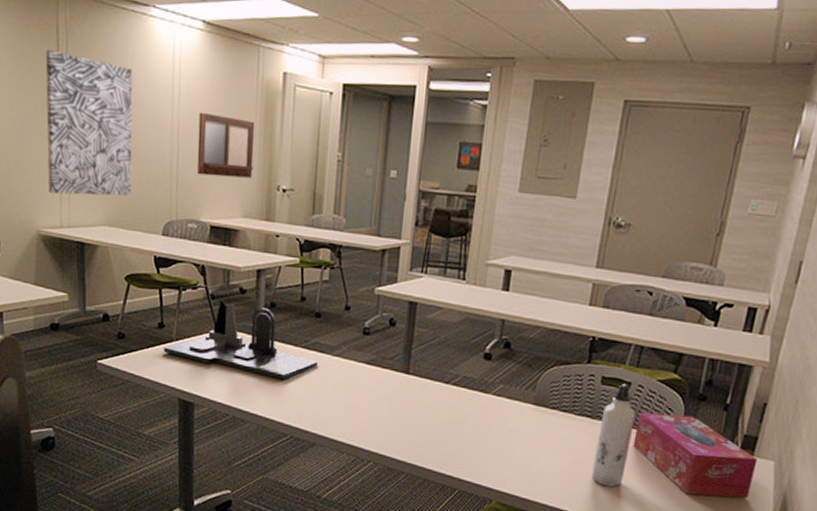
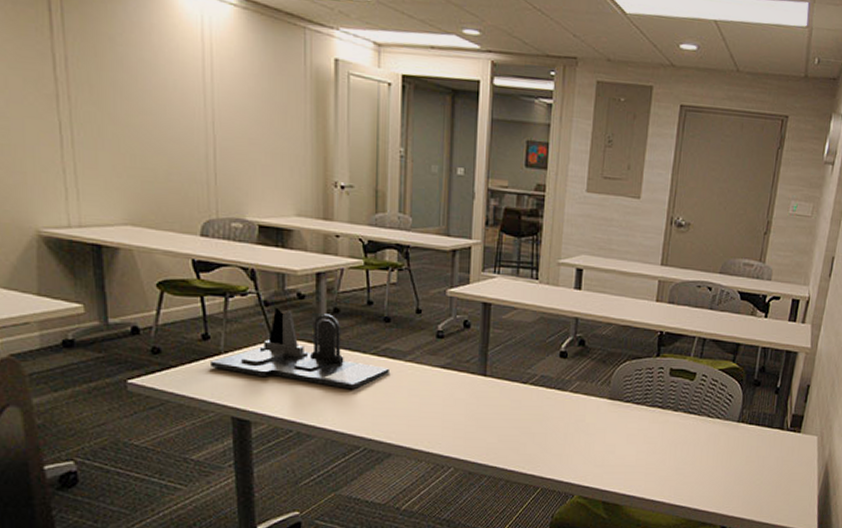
wall art: present [45,50,133,196] -> none [33,15,158,191]
writing board: present [197,112,255,178] -> none [238,98,305,173]
water bottle: present [592,383,636,487] -> none [664,374,701,472]
tissue box: present [633,412,758,498] -> none [700,400,804,472]

